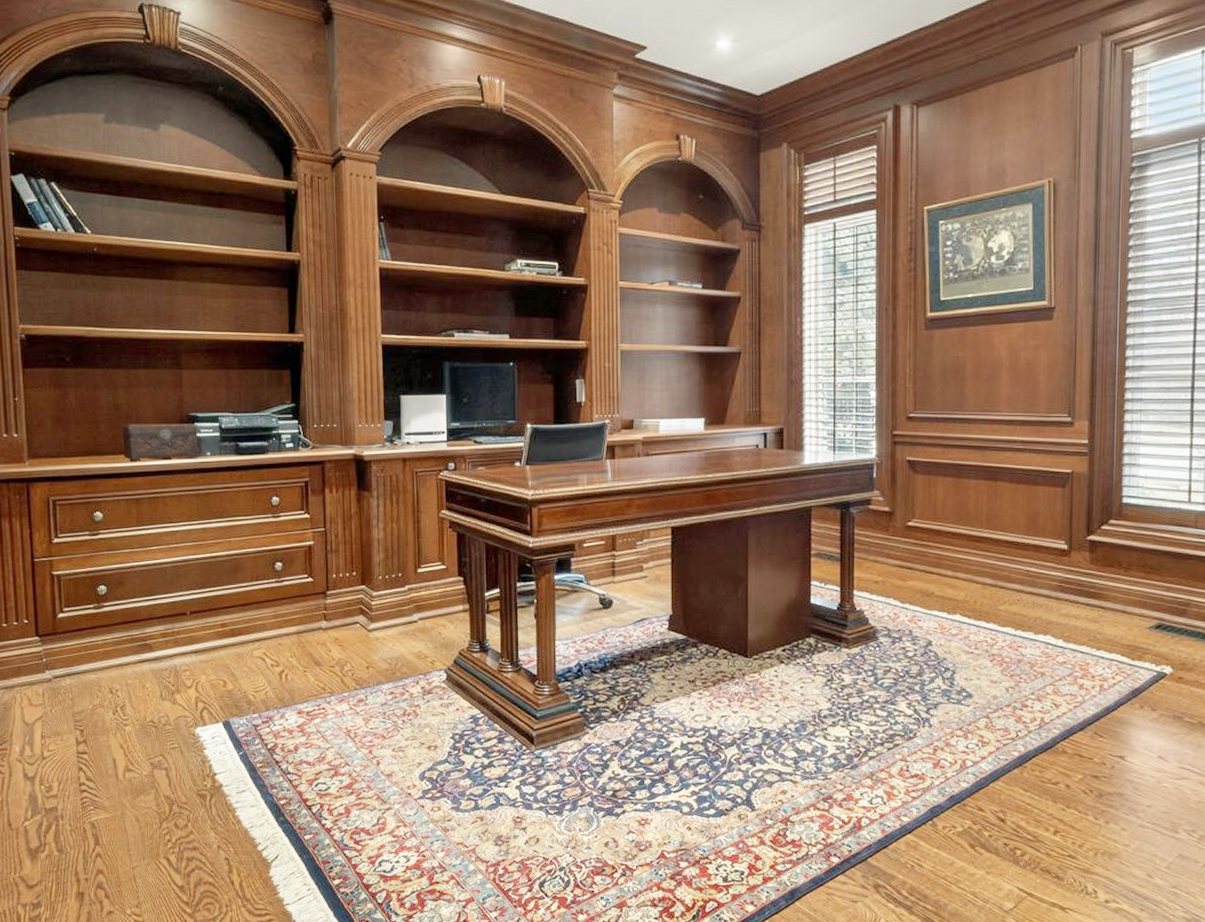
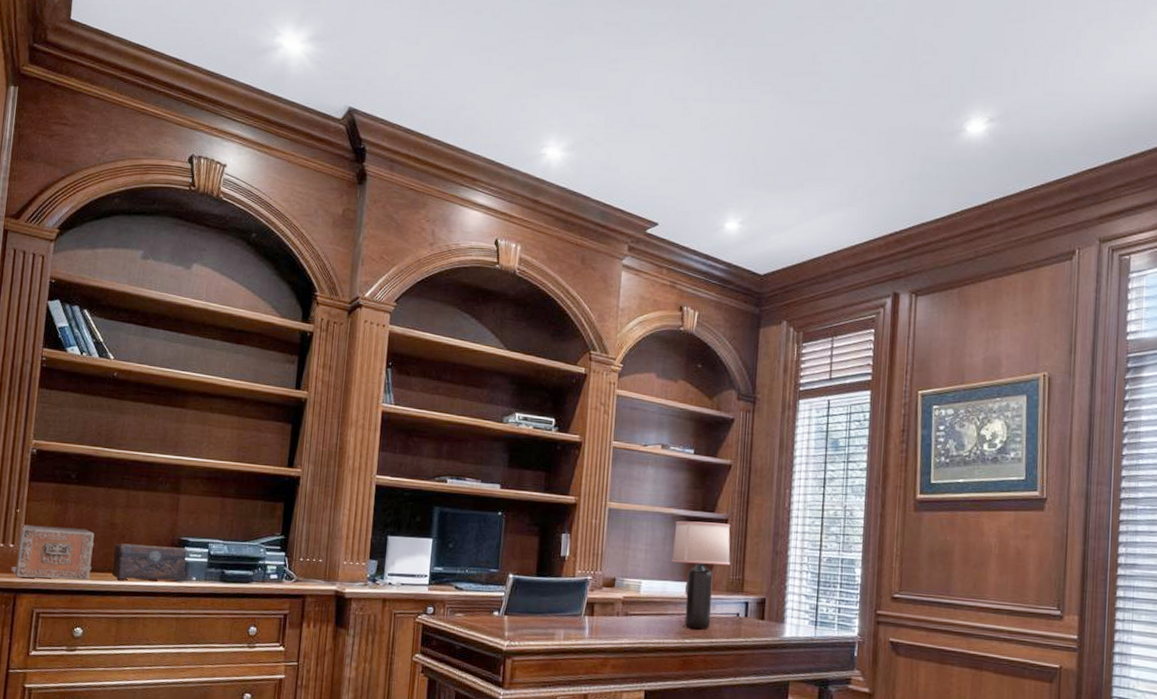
decorative box: none [19,412,102,467] -> present [11,524,95,581]
table lamp: none [687,357,747,464] -> present [671,520,731,630]

